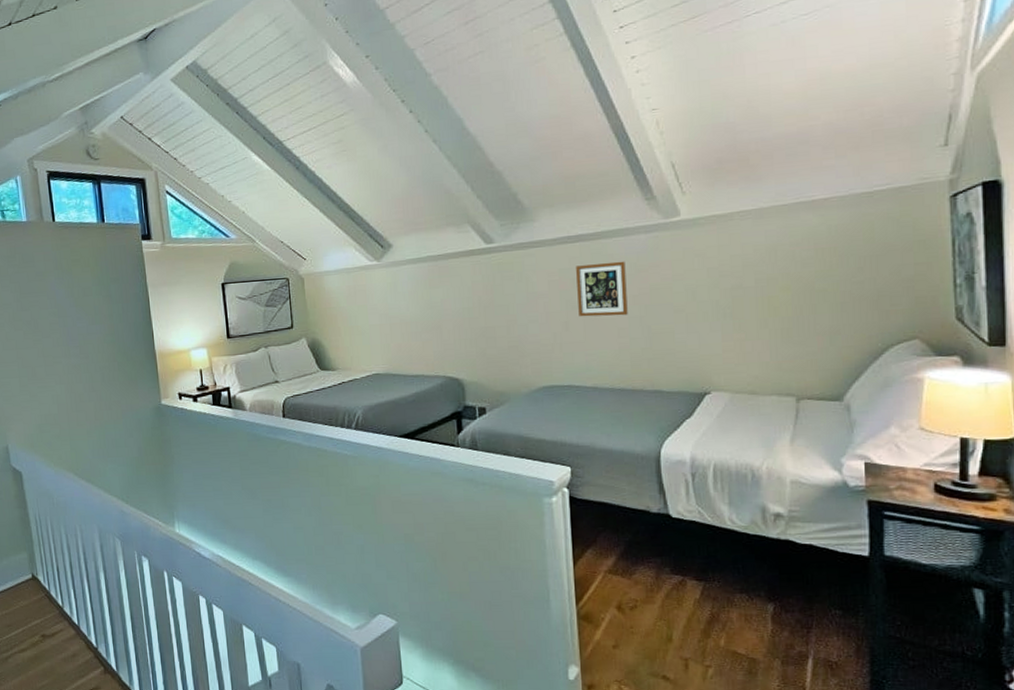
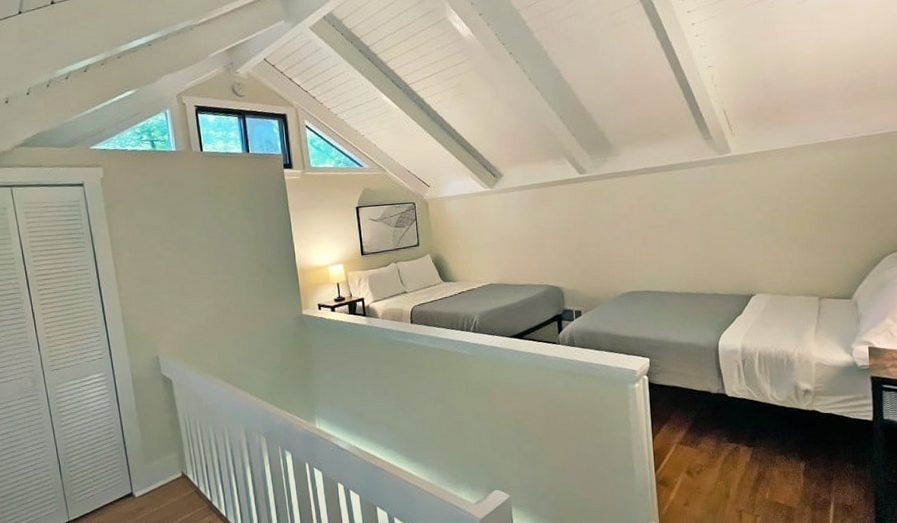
picture frame: present [576,261,628,317] -> none [651,188,692,235]

